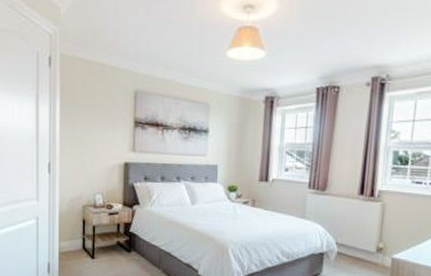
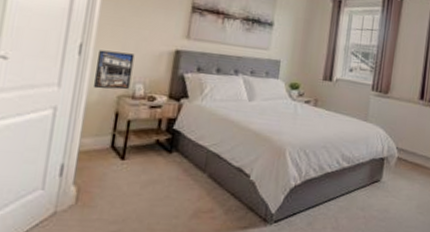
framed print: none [62,167,92,201] -> present [93,50,135,90]

